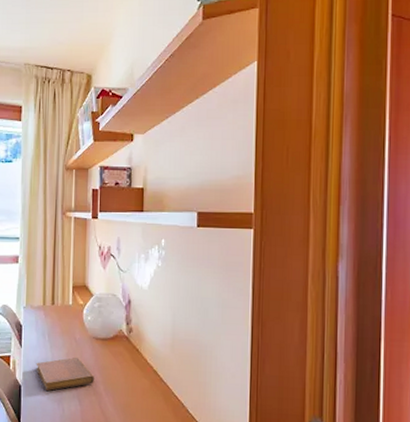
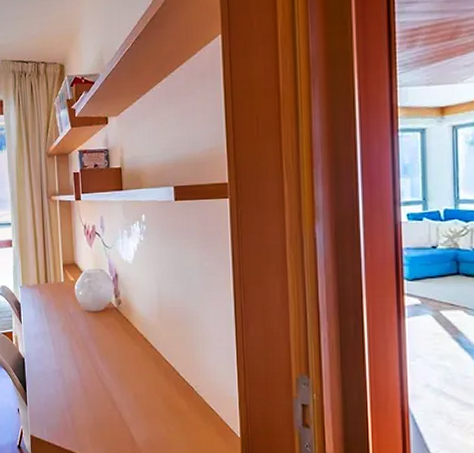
notebook: present [36,358,94,391] -> none [36,330,90,362]

